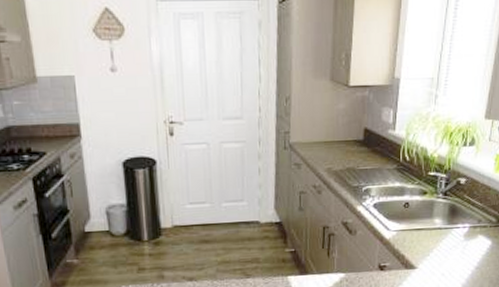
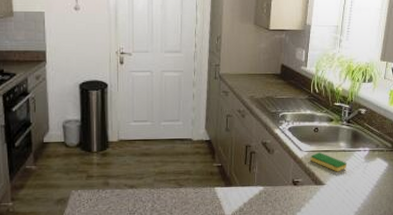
dish sponge: none [399,231,442,254] -> present [310,153,346,172]

